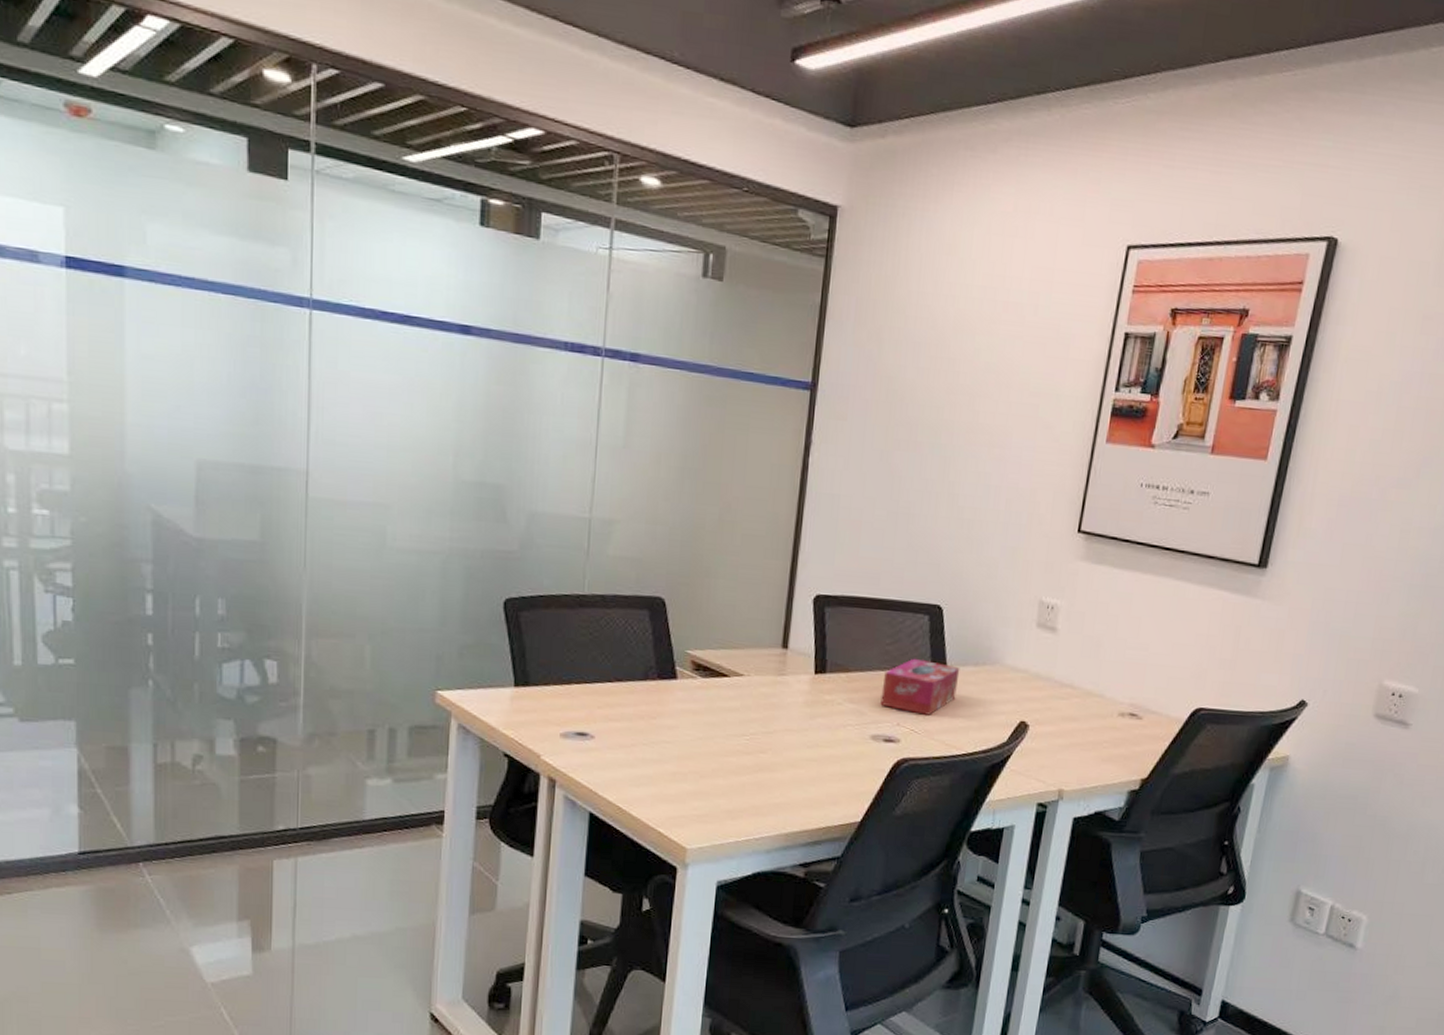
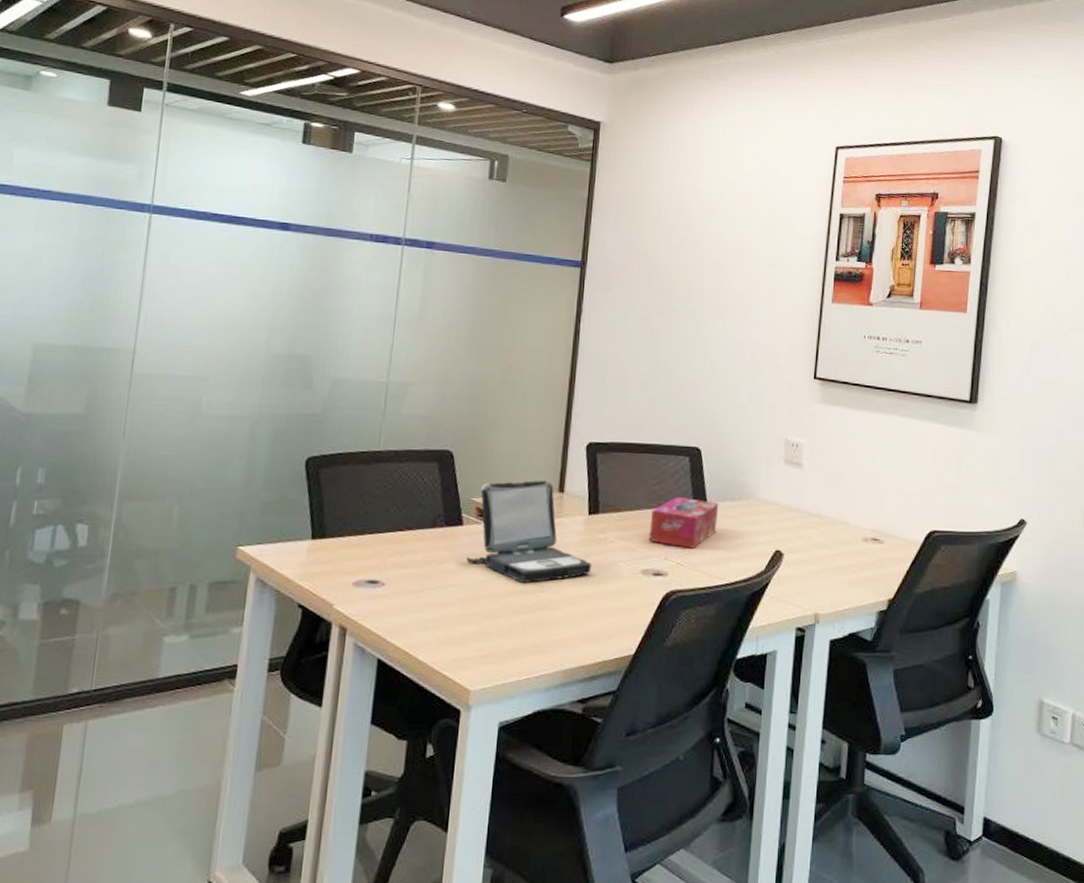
laptop: none [680,634,817,743] -> present [465,480,592,583]

